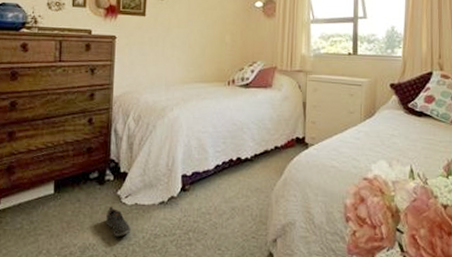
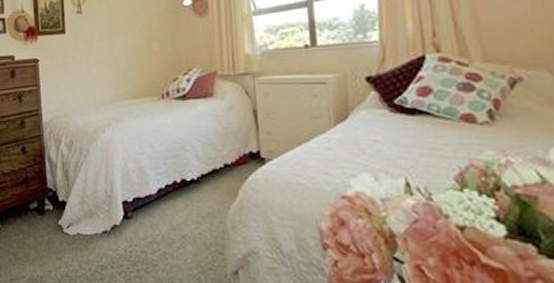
shoe: present [106,206,132,238] -> none [50,236,77,270]

